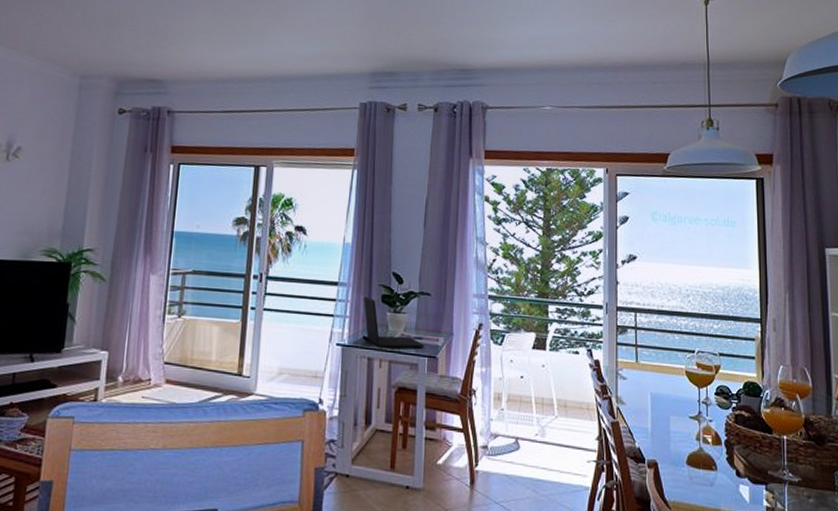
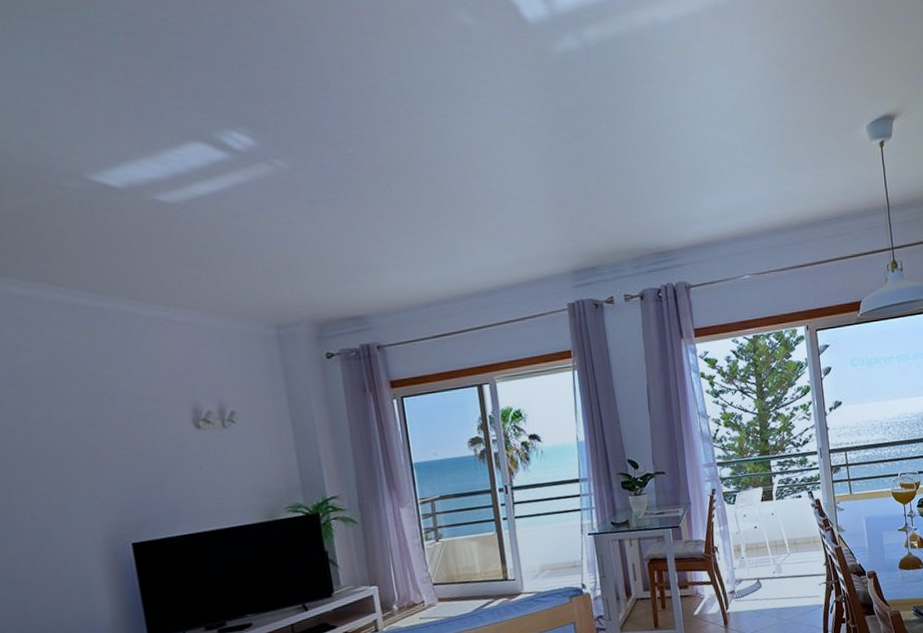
laptop: present [363,296,425,349] -> none [604,486,668,529]

